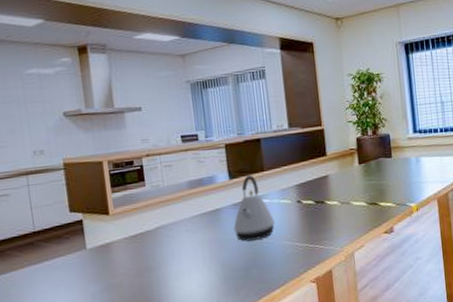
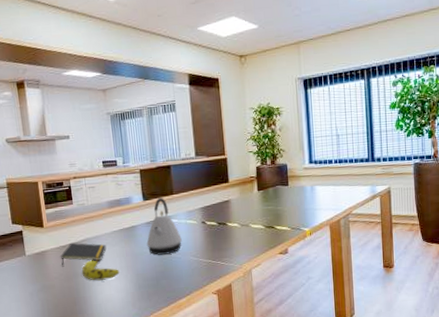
notepad: none [130,231,186,259] -> present [61,242,106,266]
fruit: none [155,249,202,275] -> present [81,259,120,281]

